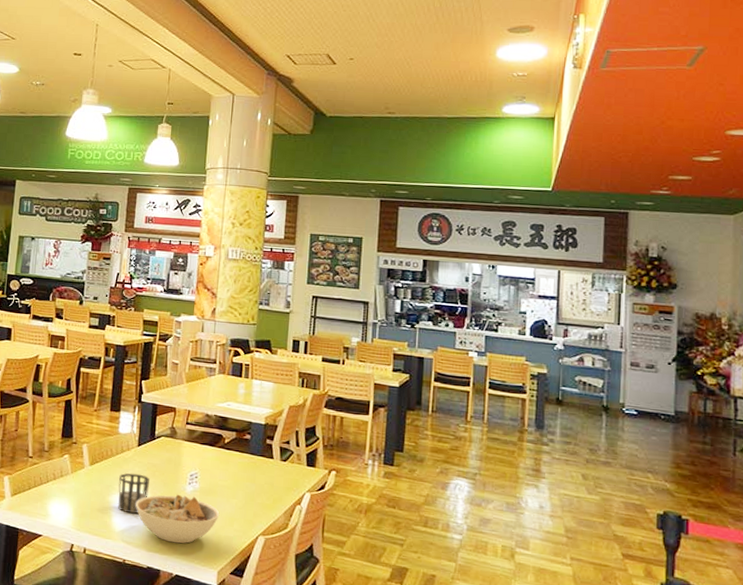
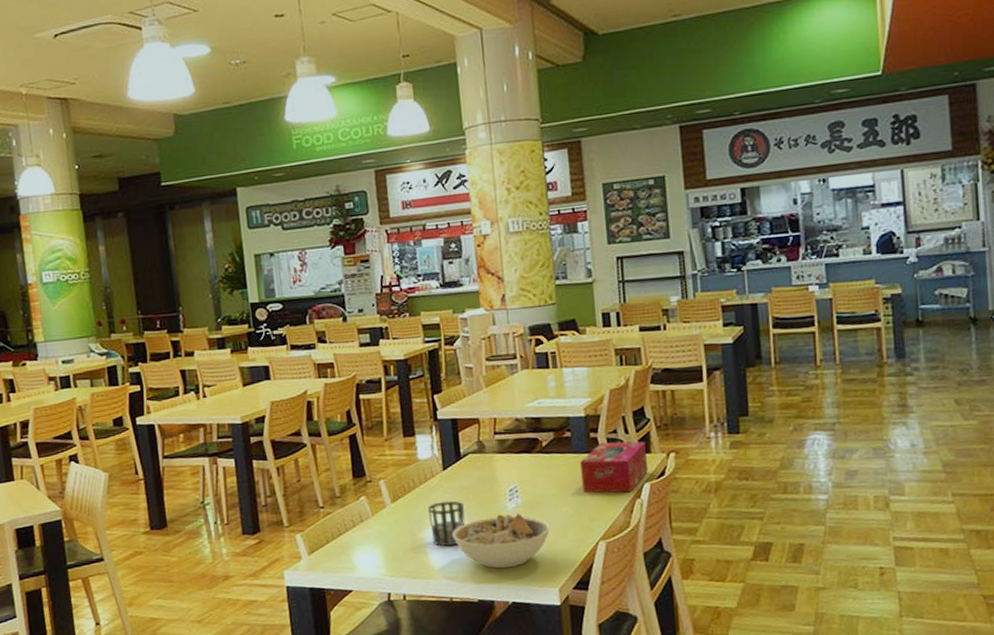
tissue box: none [252,450,312,498] -> present [580,441,648,493]

